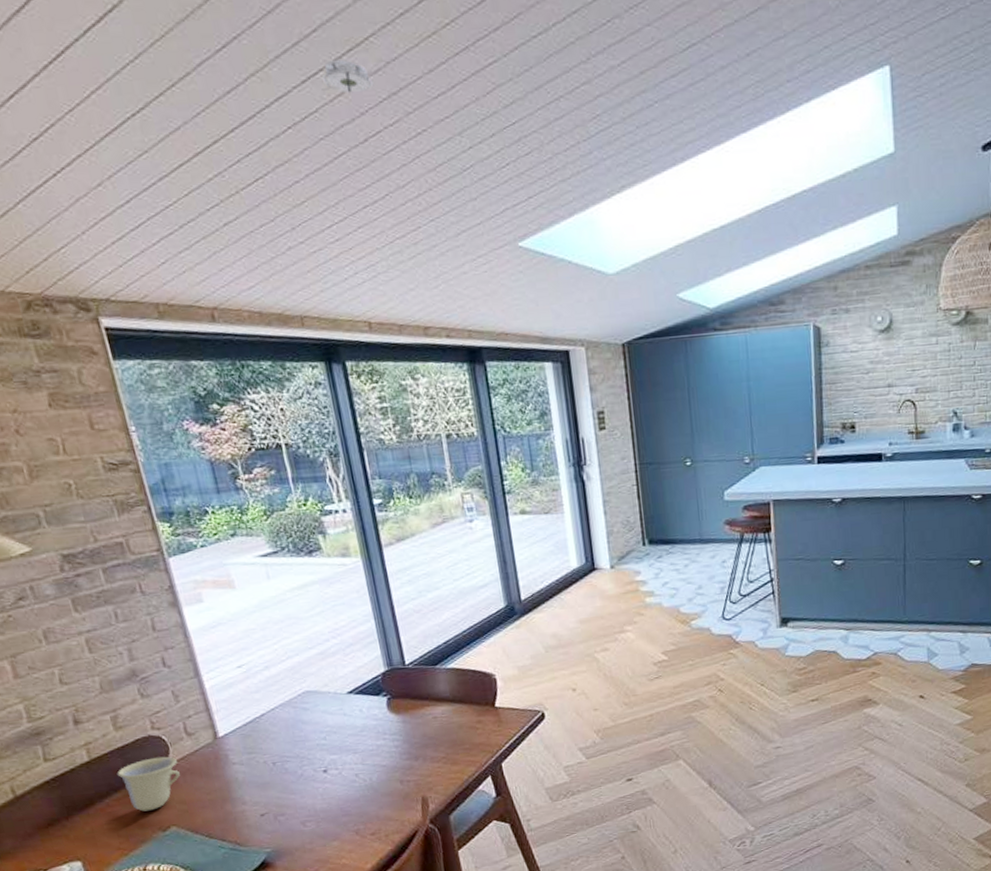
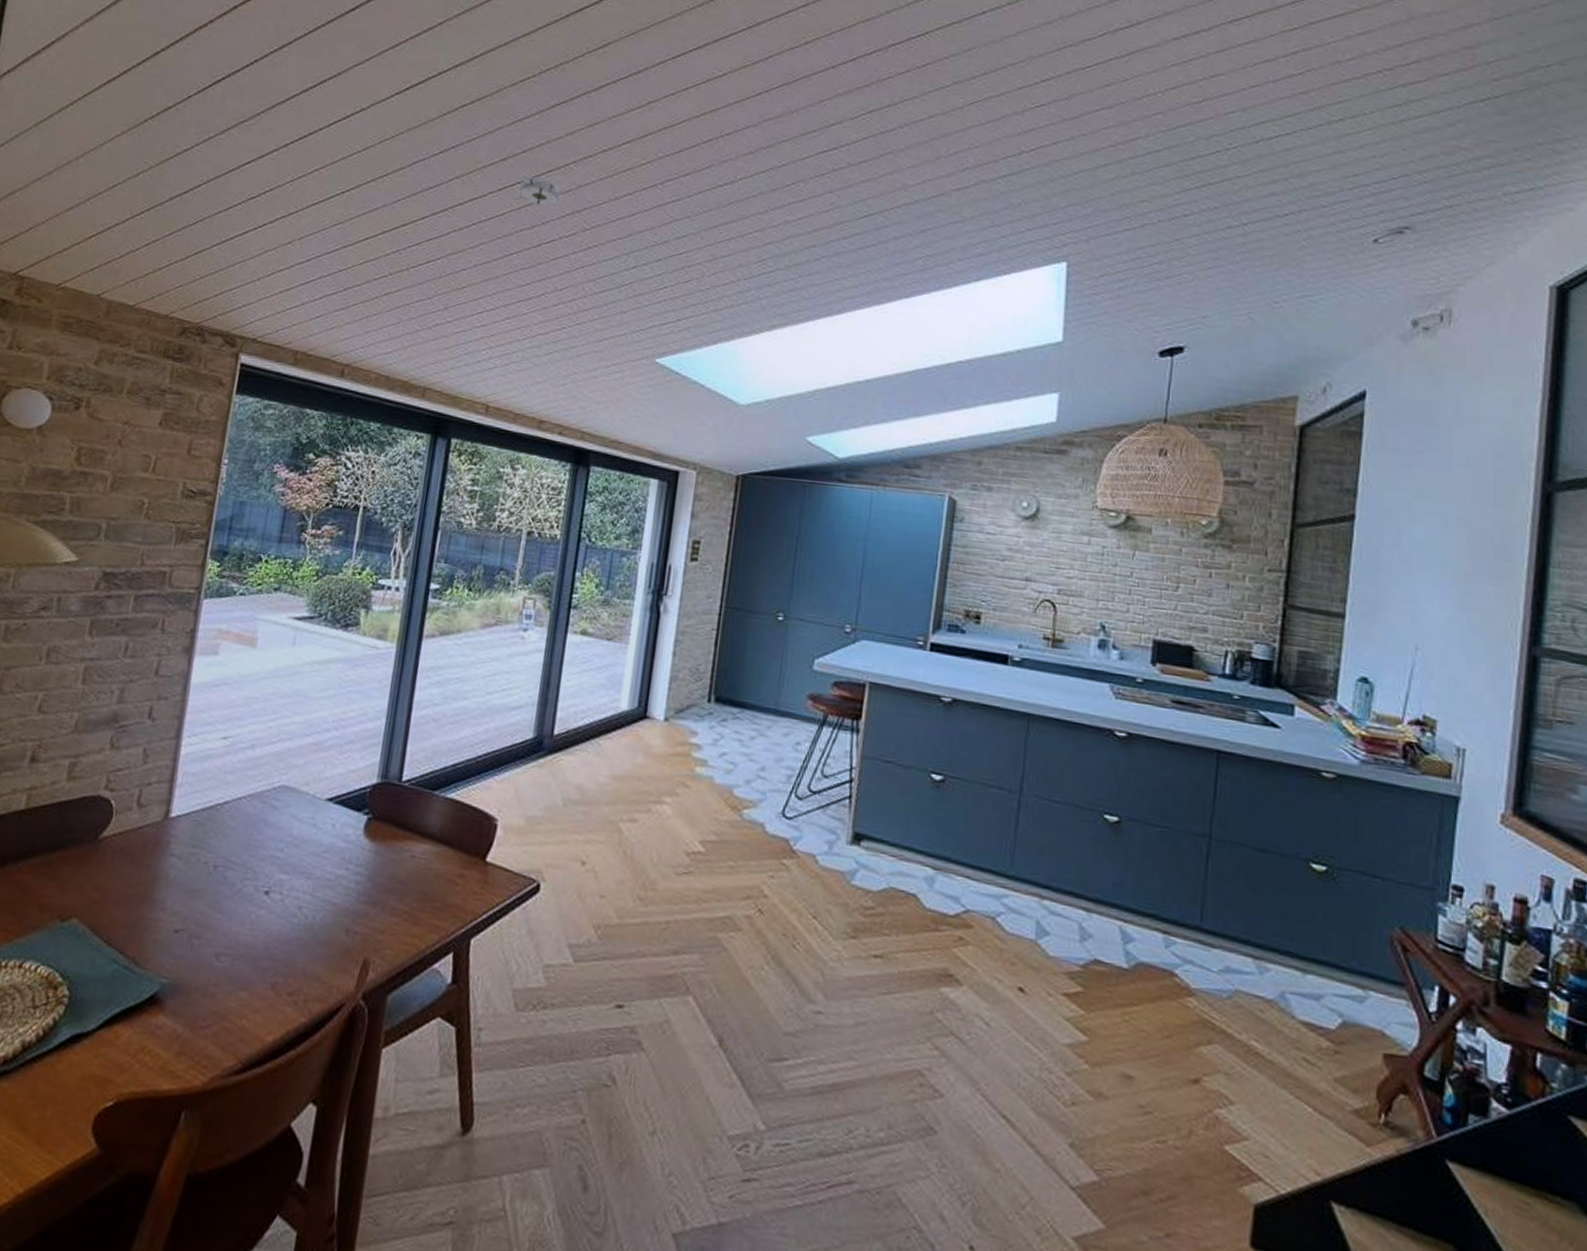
cup: present [117,756,180,812] -> none [44,823,114,891]

